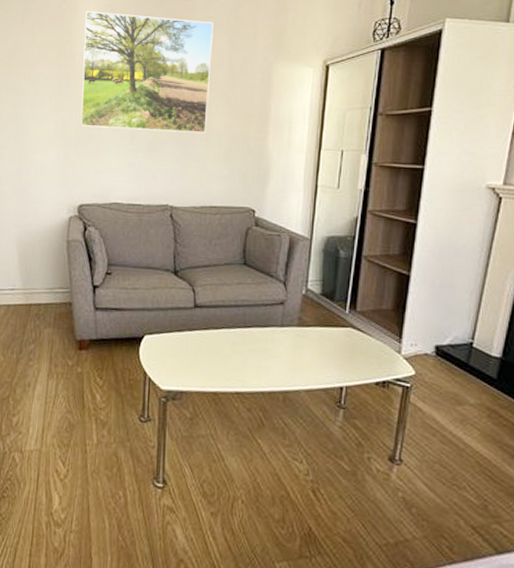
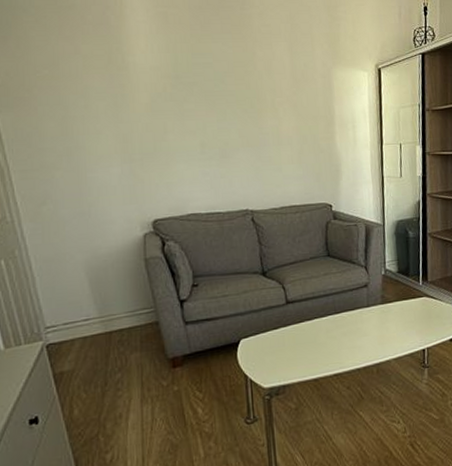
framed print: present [80,11,214,134] -> none [133,19,277,140]

